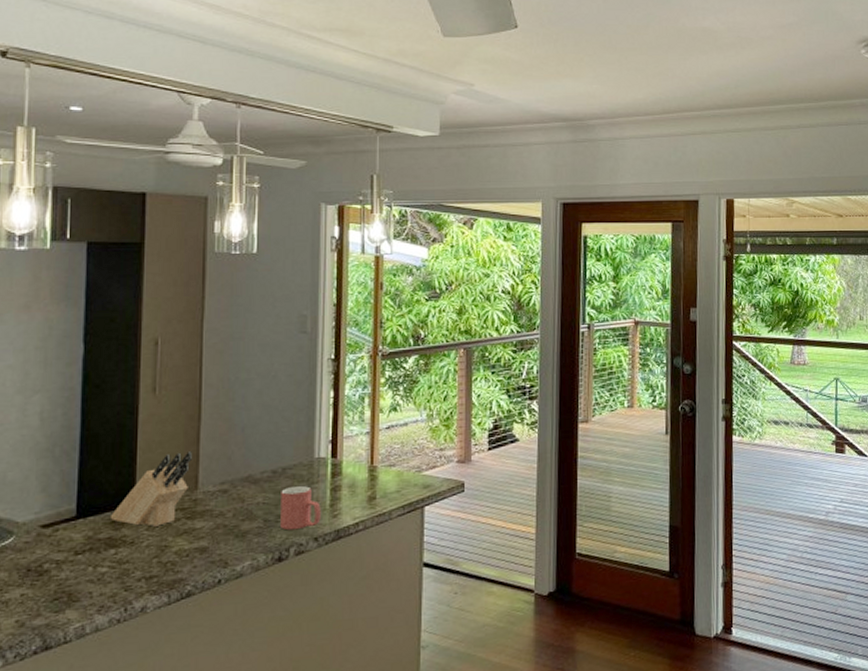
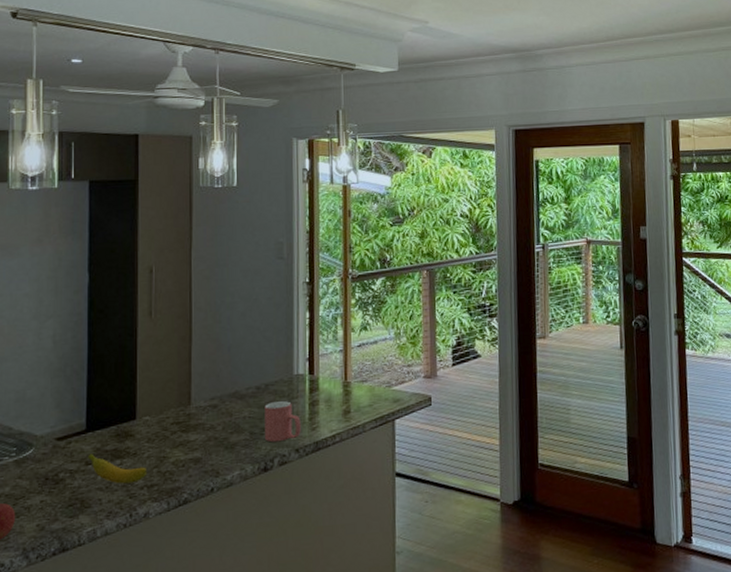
banana: none [77,542,146,576] -> present [88,453,148,484]
knife block: present [109,451,193,527] -> none [115,370,186,439]

